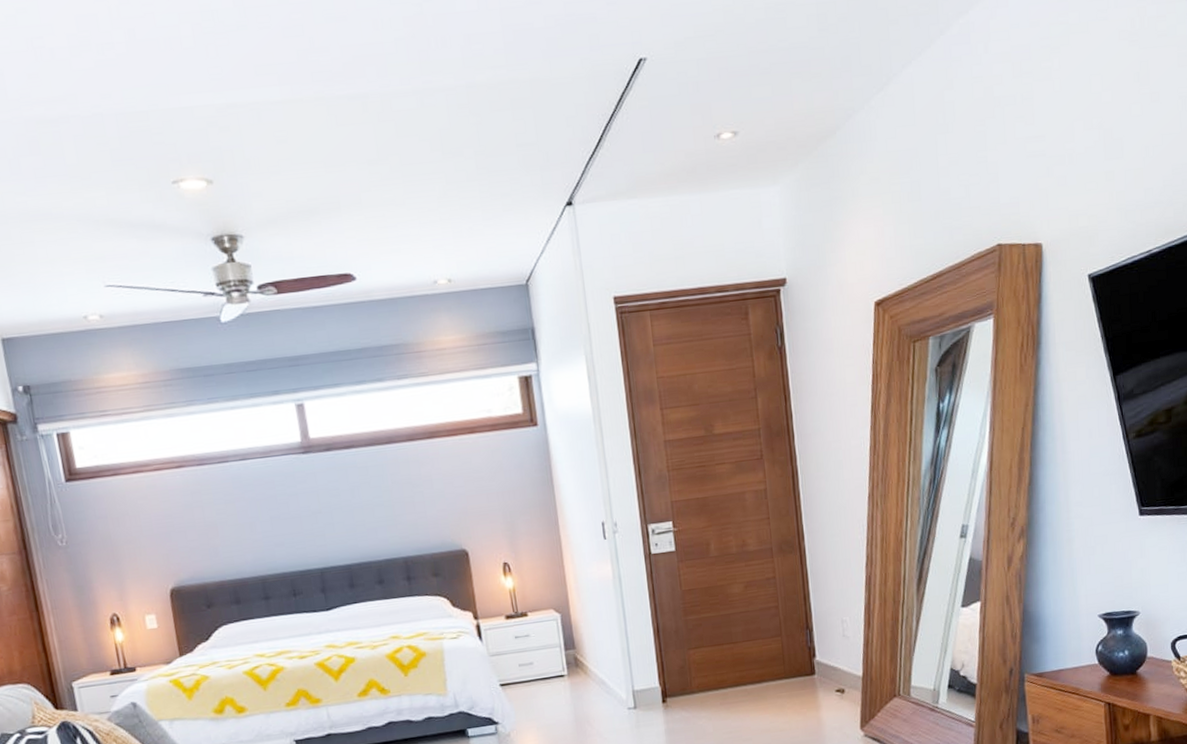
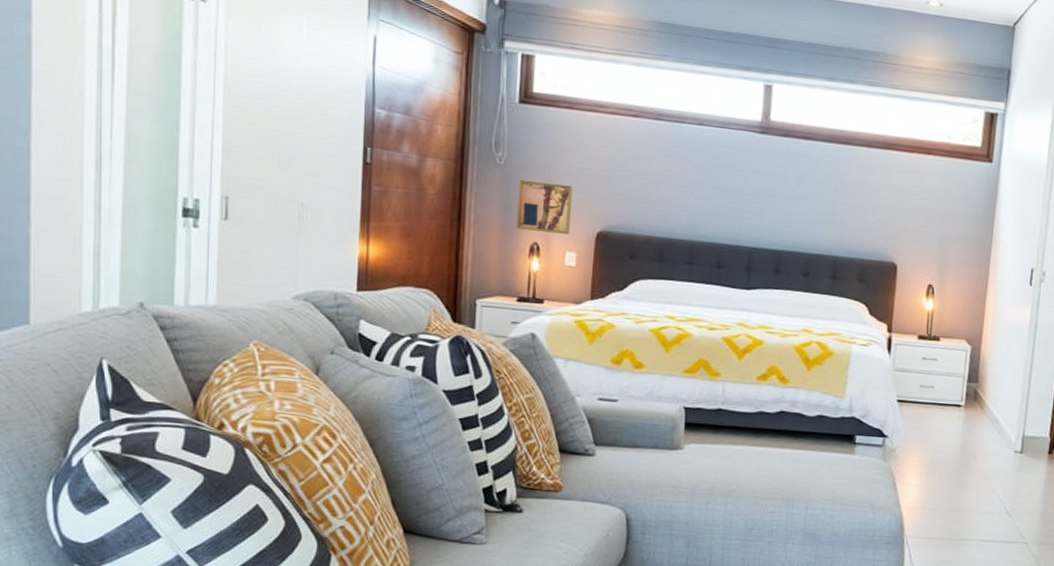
wall art: none [84,551,145,605] -> present [516,180,574,235]

